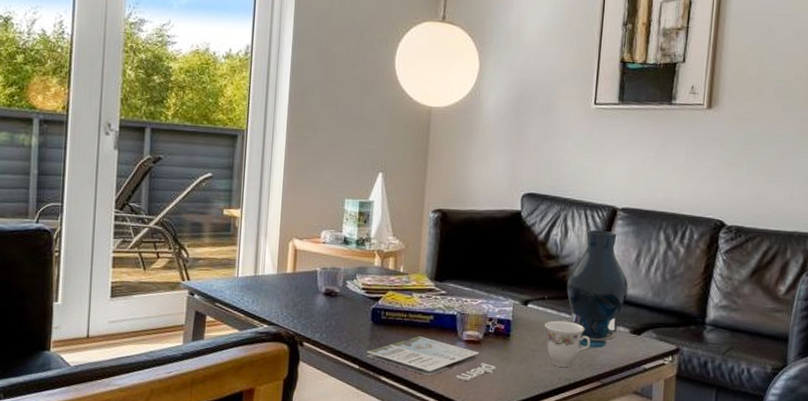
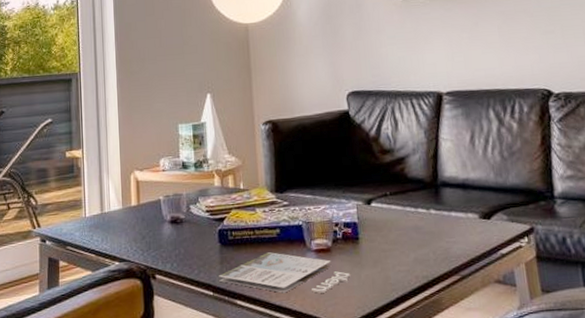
teacup: present [544,320,591,367] -> none [391,215,442,265]
vase: present [566,230,628,348] -> none [405,117,469,240]

